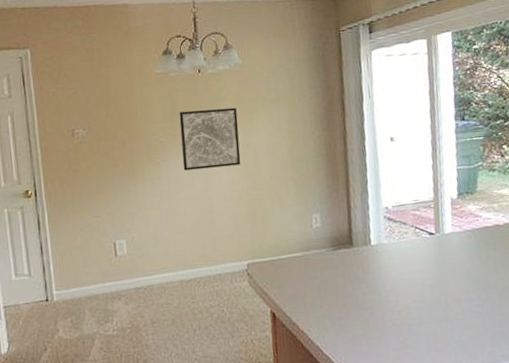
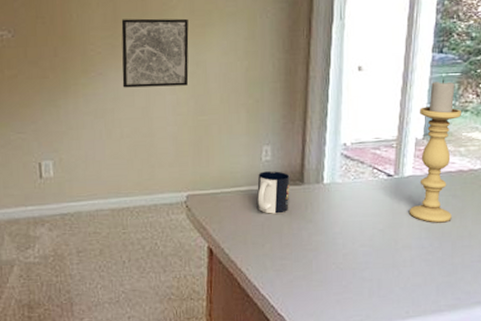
mug: none [310,236,342,277] -> present [256,171,290,214]
candle holder: none [451,143,495,276] -> present [409,79,461,223]

